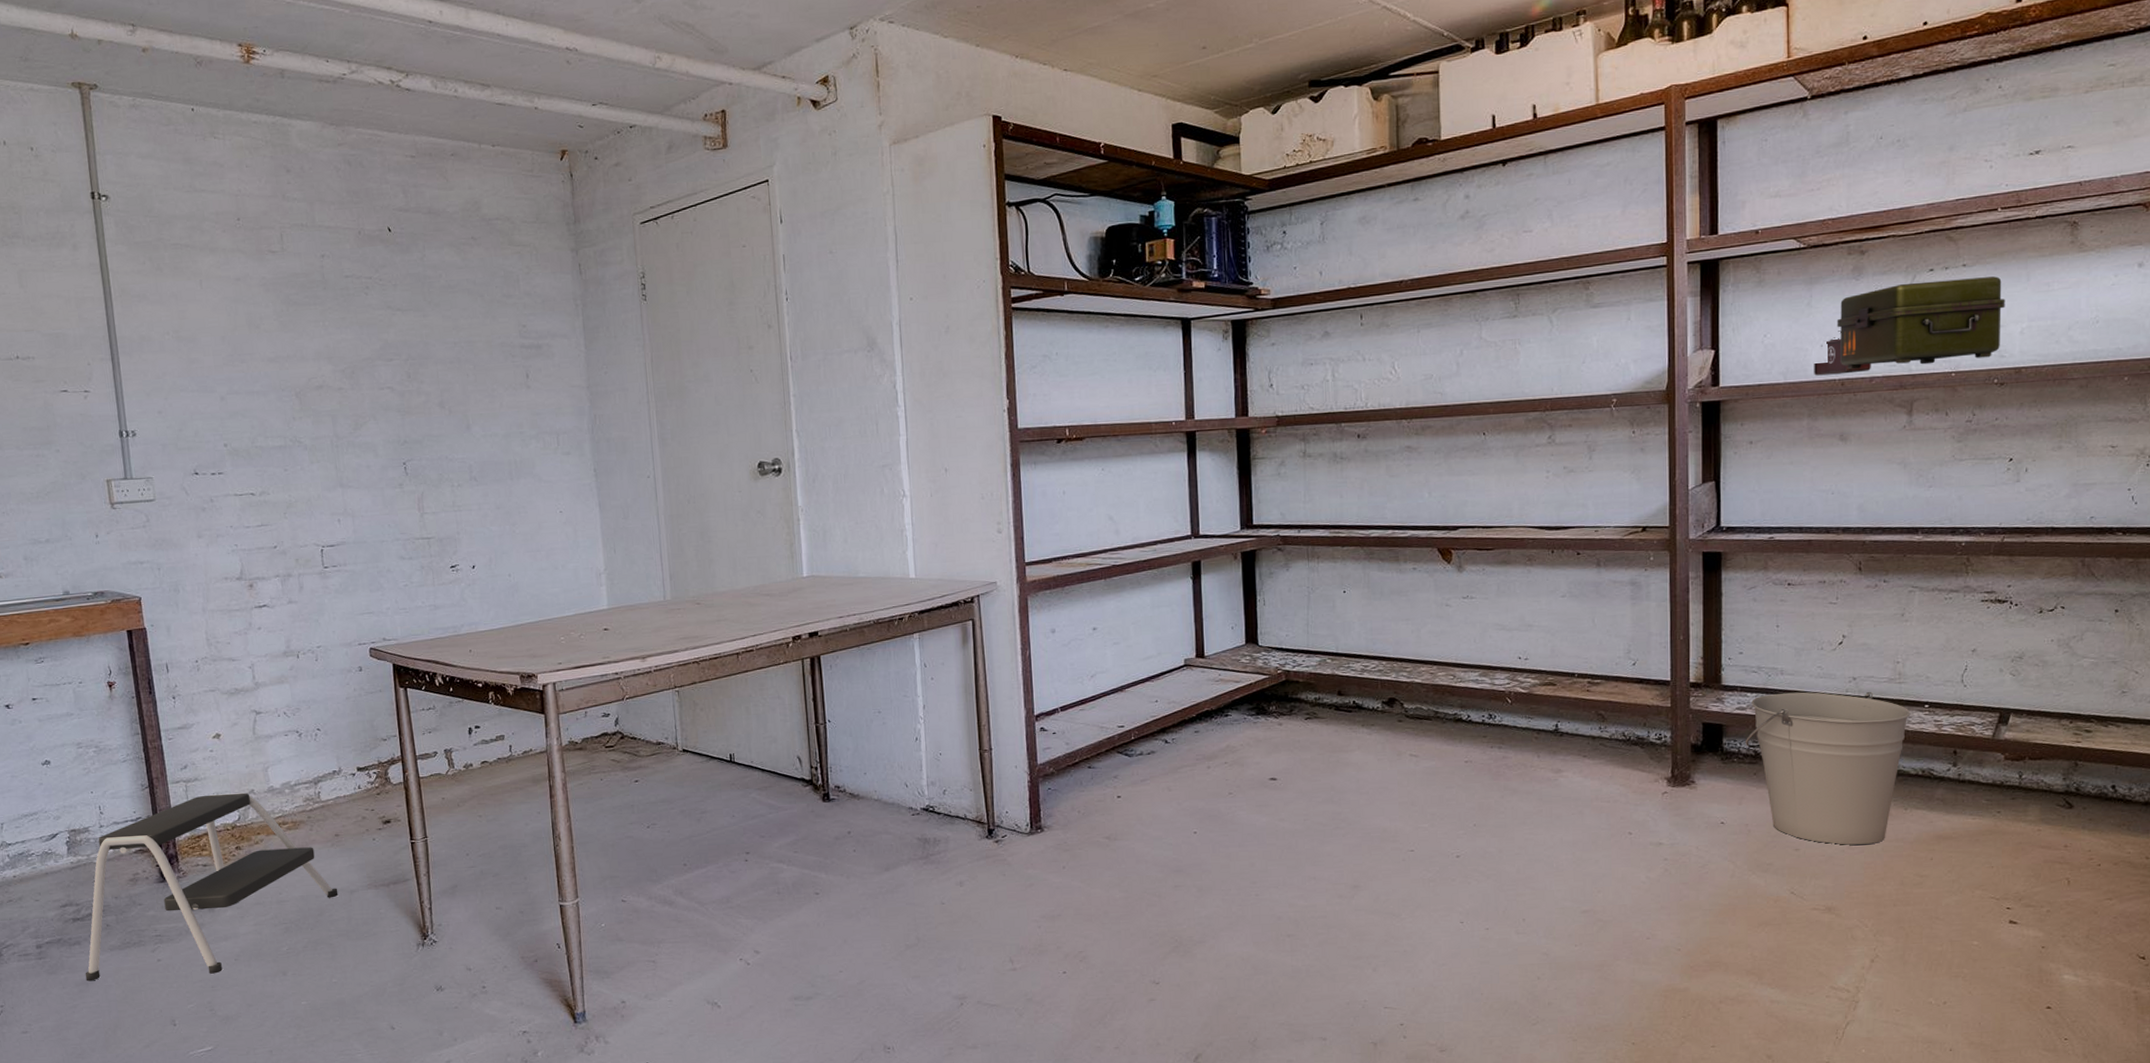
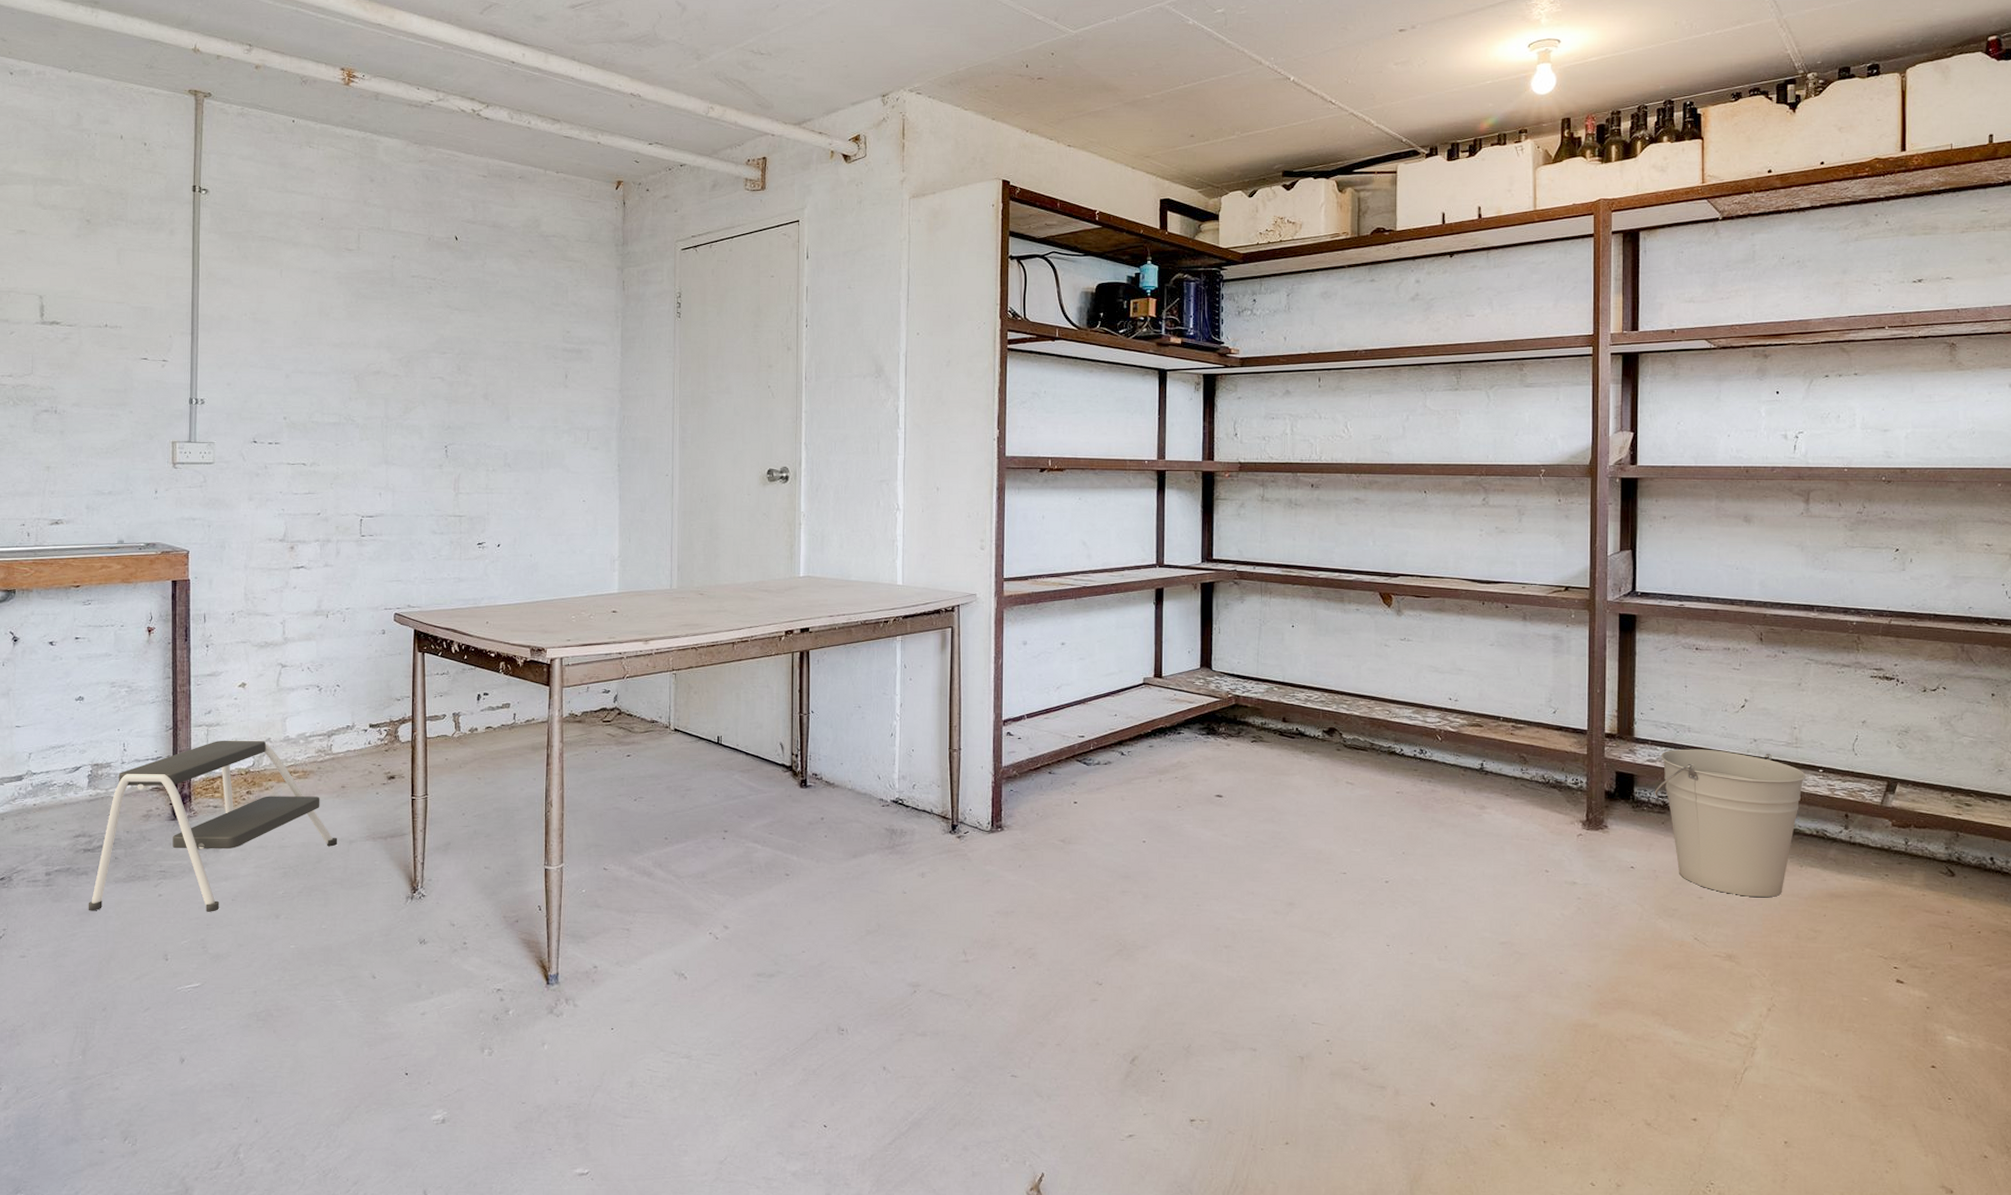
ammo box: present [1814,276,2005,376] -> none [1722,386,1892,462]

